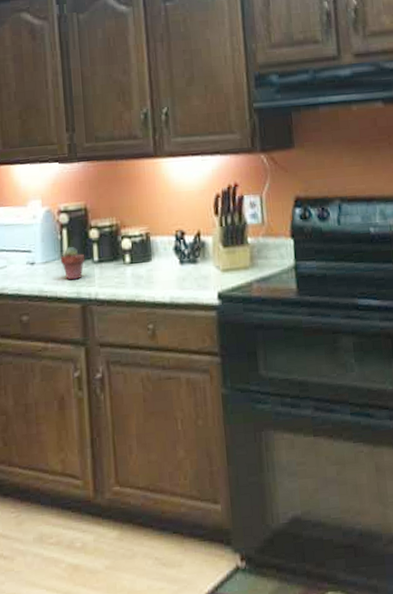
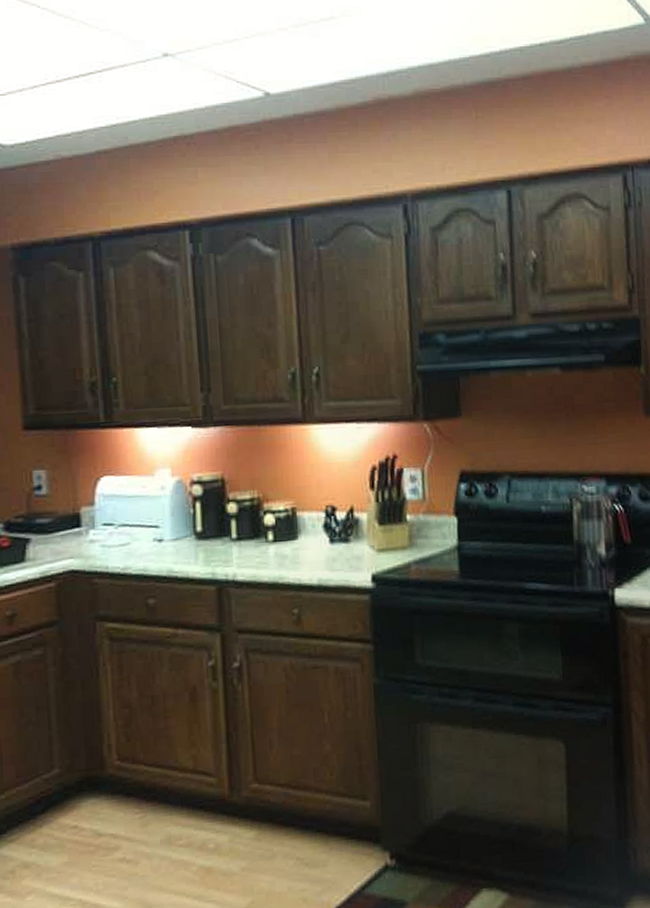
potted succulent: present [60,246,85,280] -> none [192,521,222,559]

